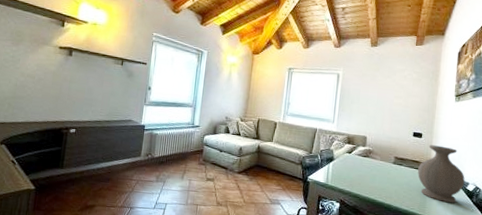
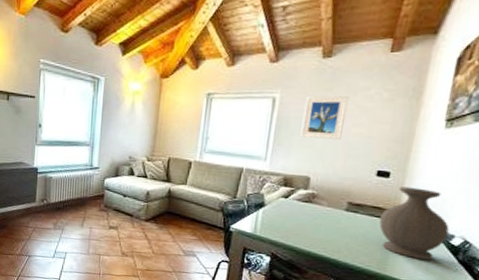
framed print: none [358,74,391,108] -> present [300,95,349,139]

